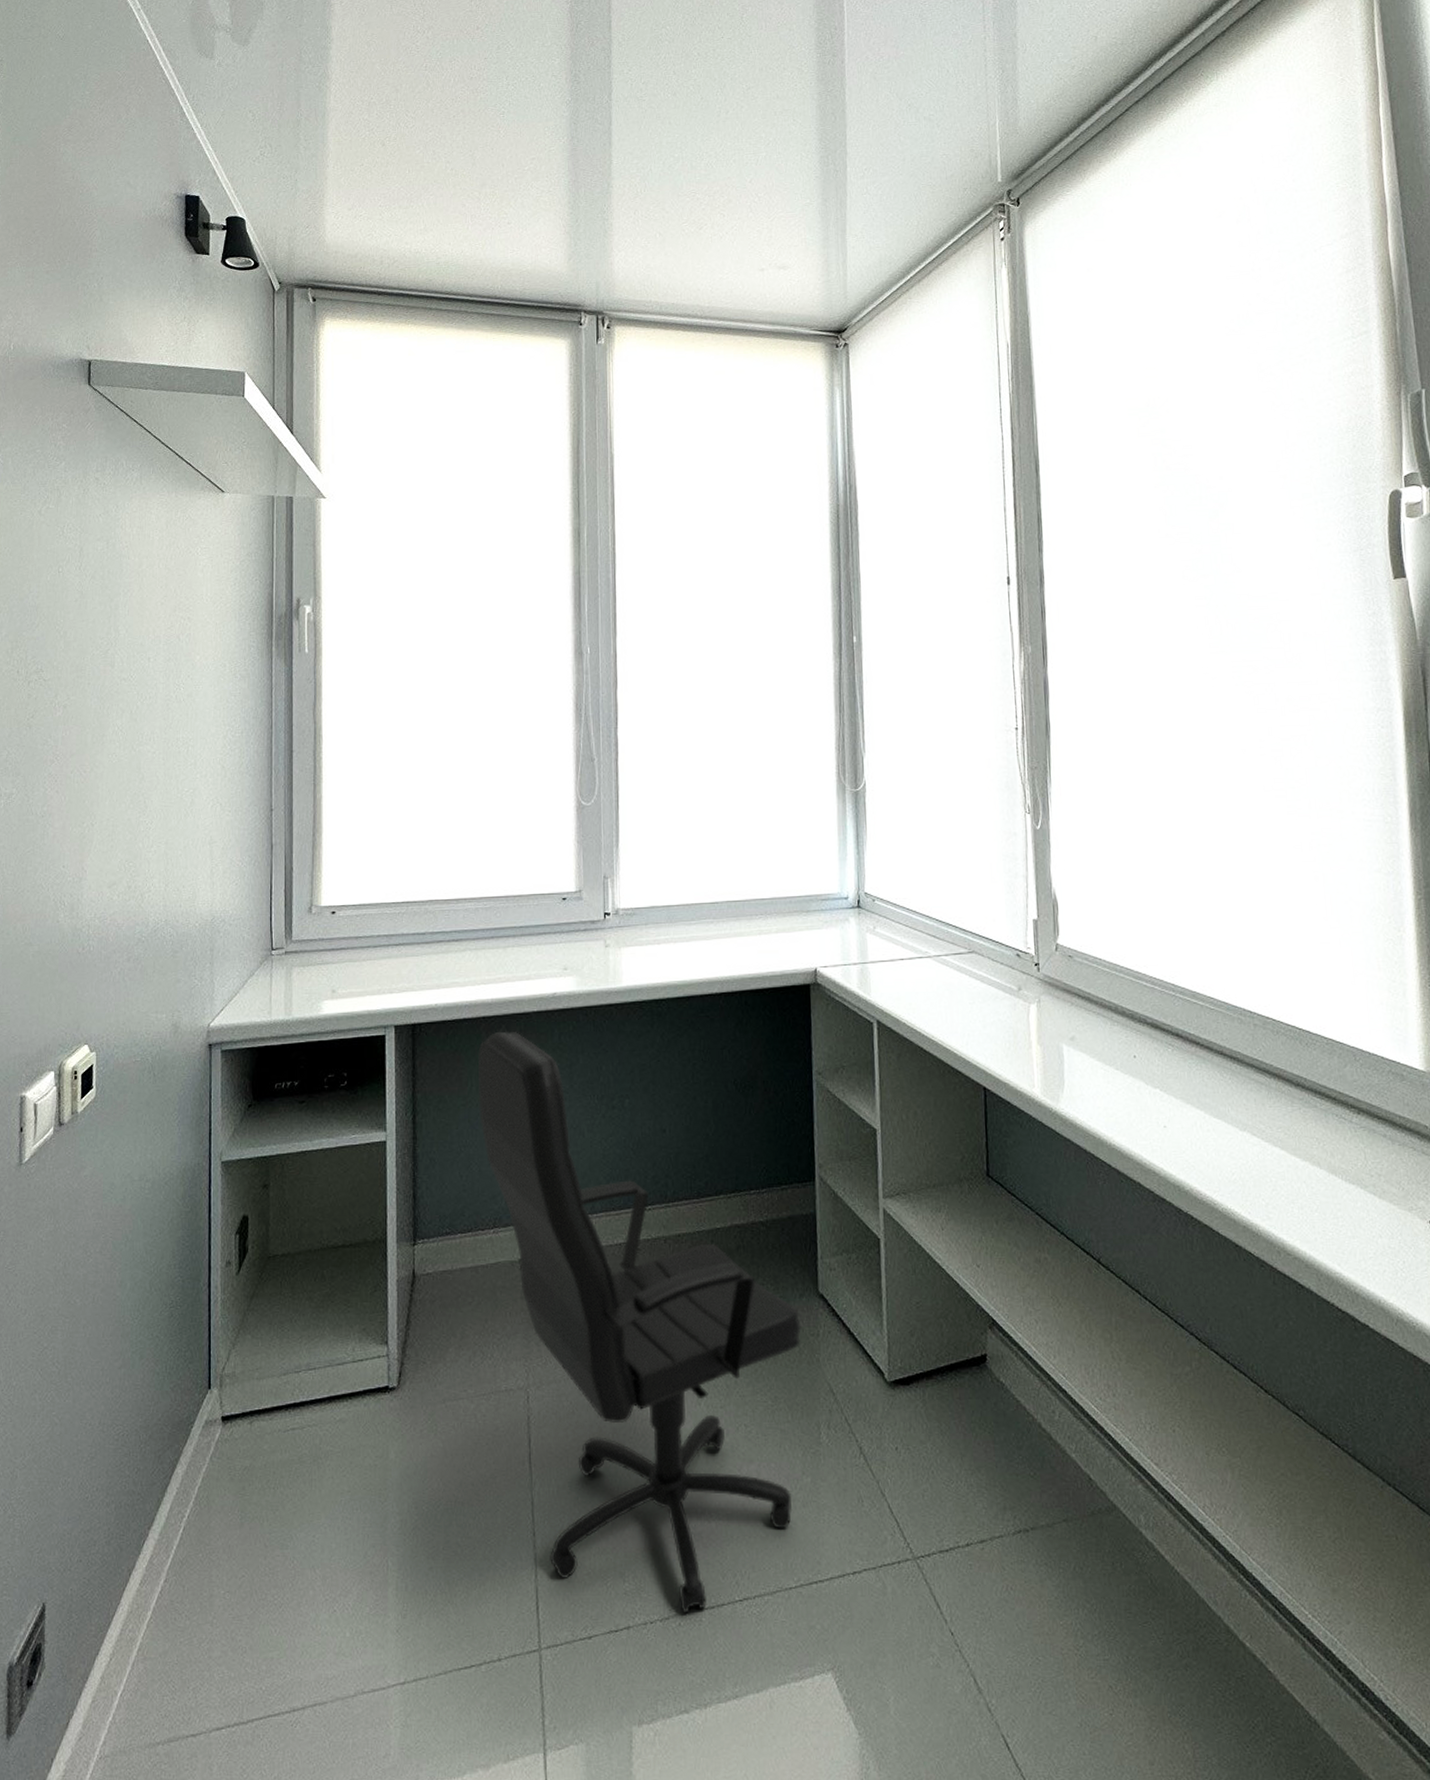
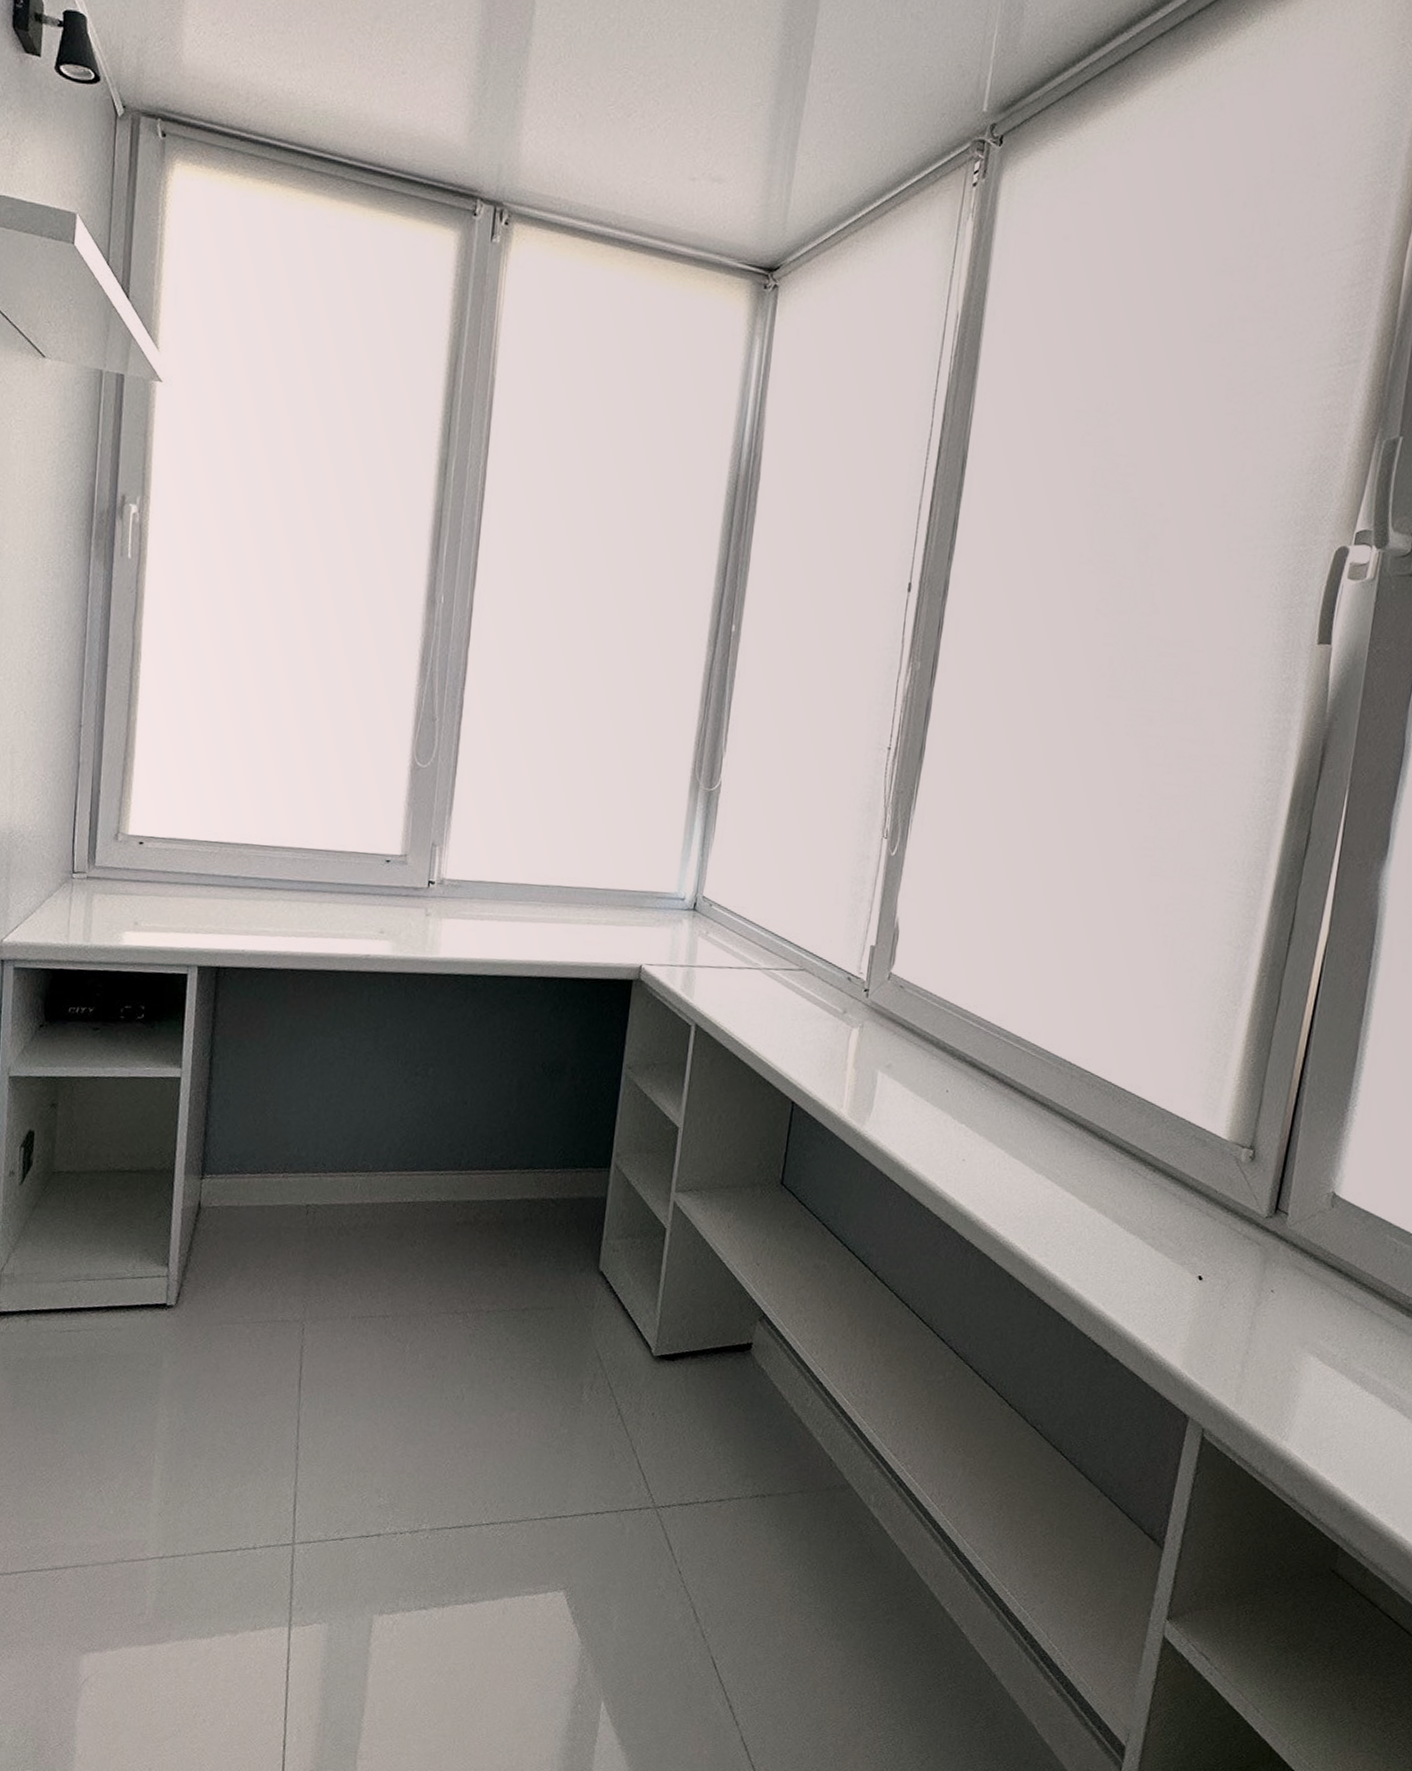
office chair: present [478,1031,801,1614] -> none [278,985,578,1530]

